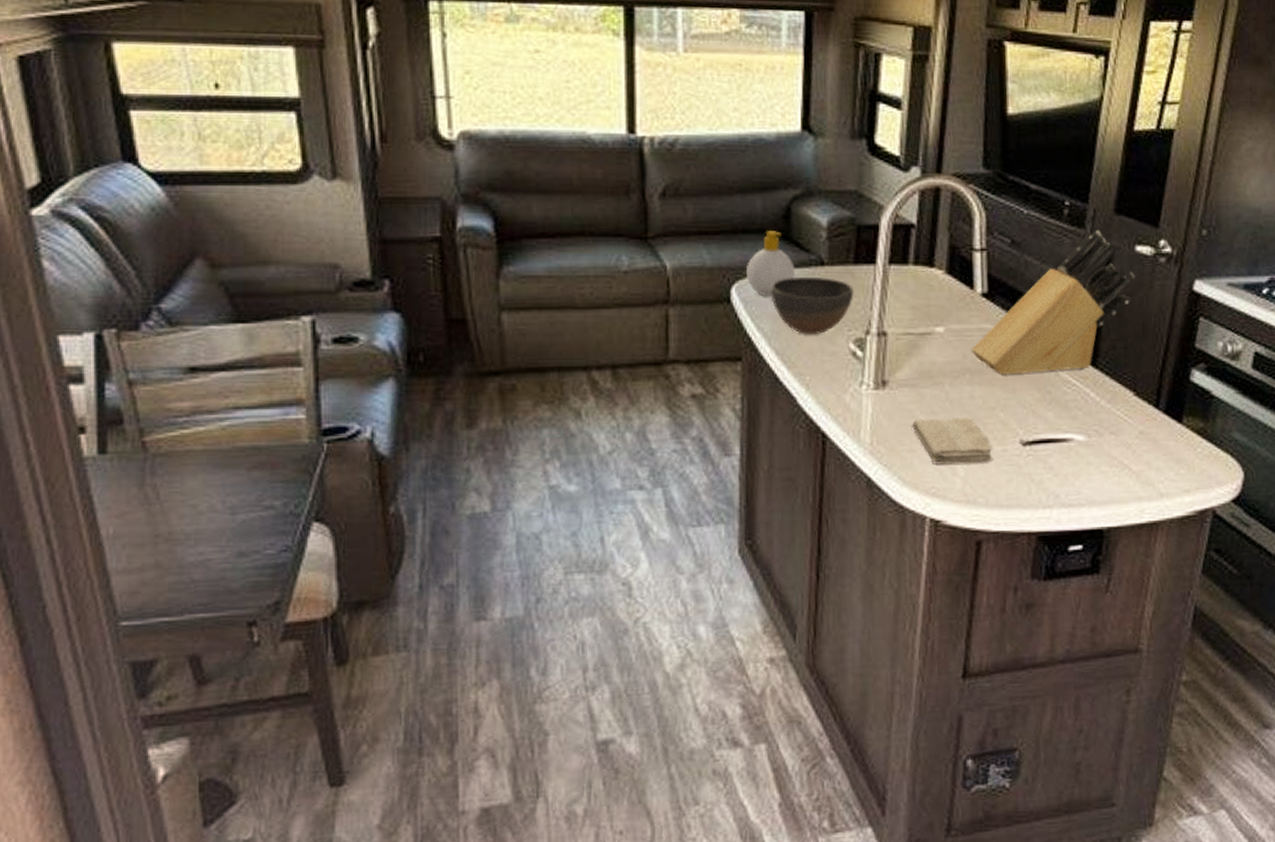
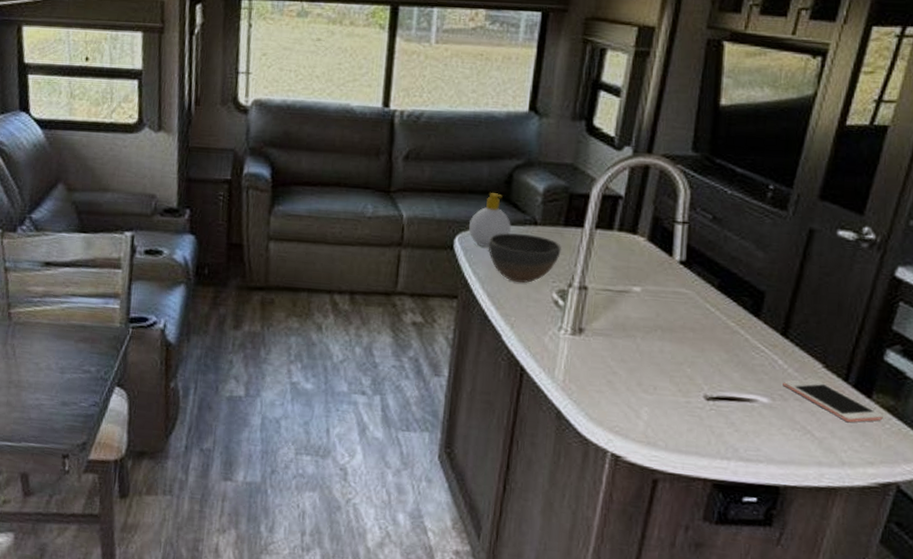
washcloth: present [912,416,993,465] -> none [603,364,677,411]
knife block: present [970,230,1136,375] -> none [664,213,835,338]
cell phone: none [1097,409,1195,451] -> present [783,379,883,423]

